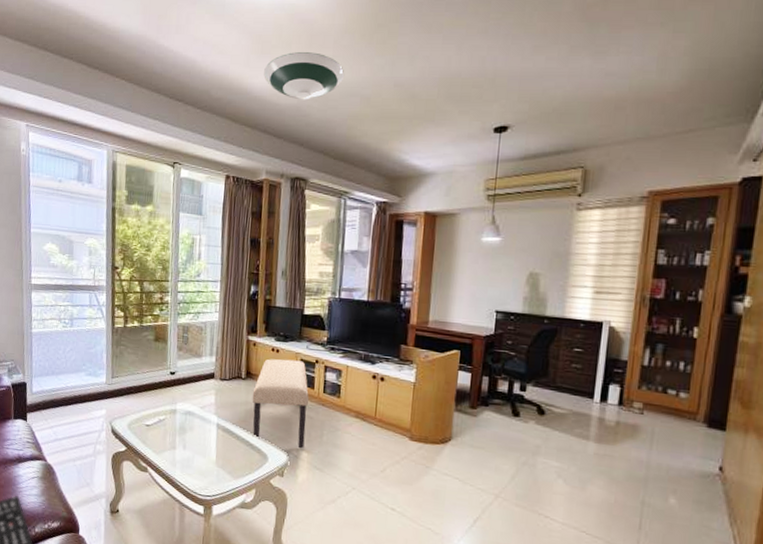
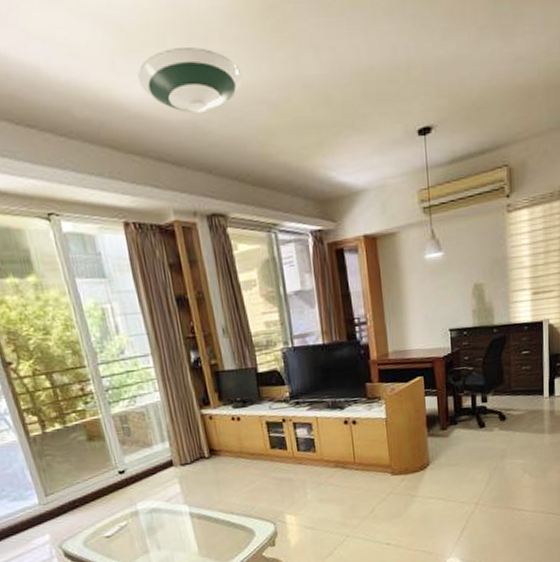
bench: present [252,358,310,449] -> none [221,423,290,516]

